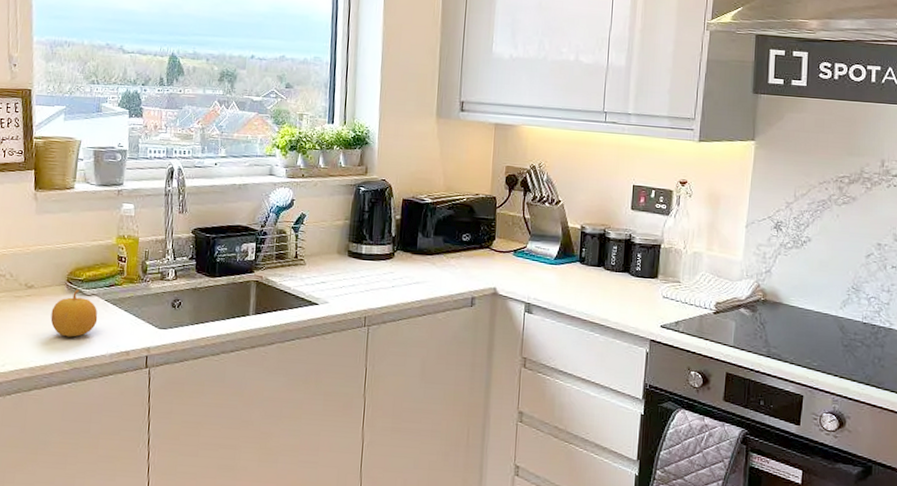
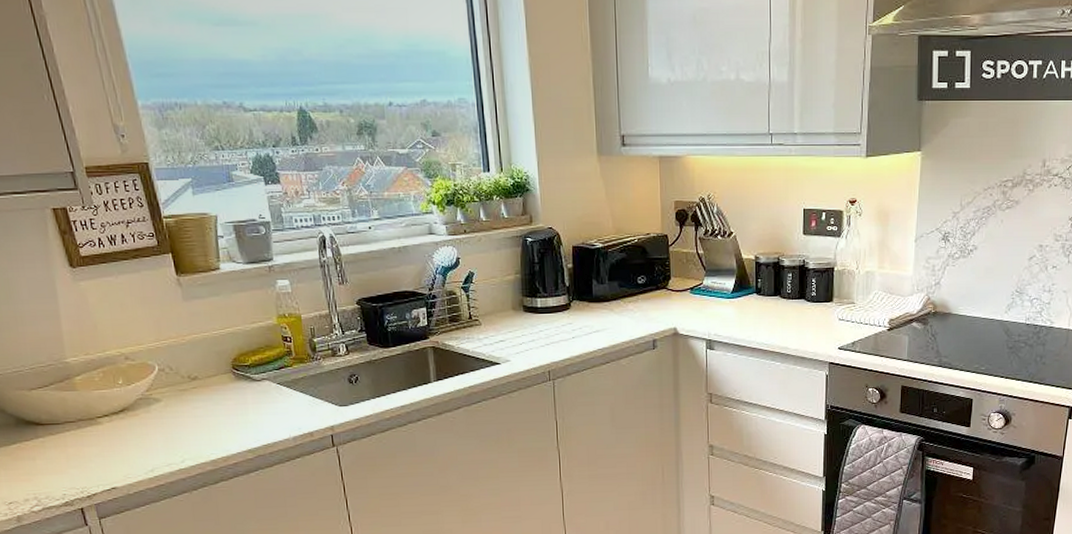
fruit: present [50,289,98,337] -> none [222,375,274,425]

